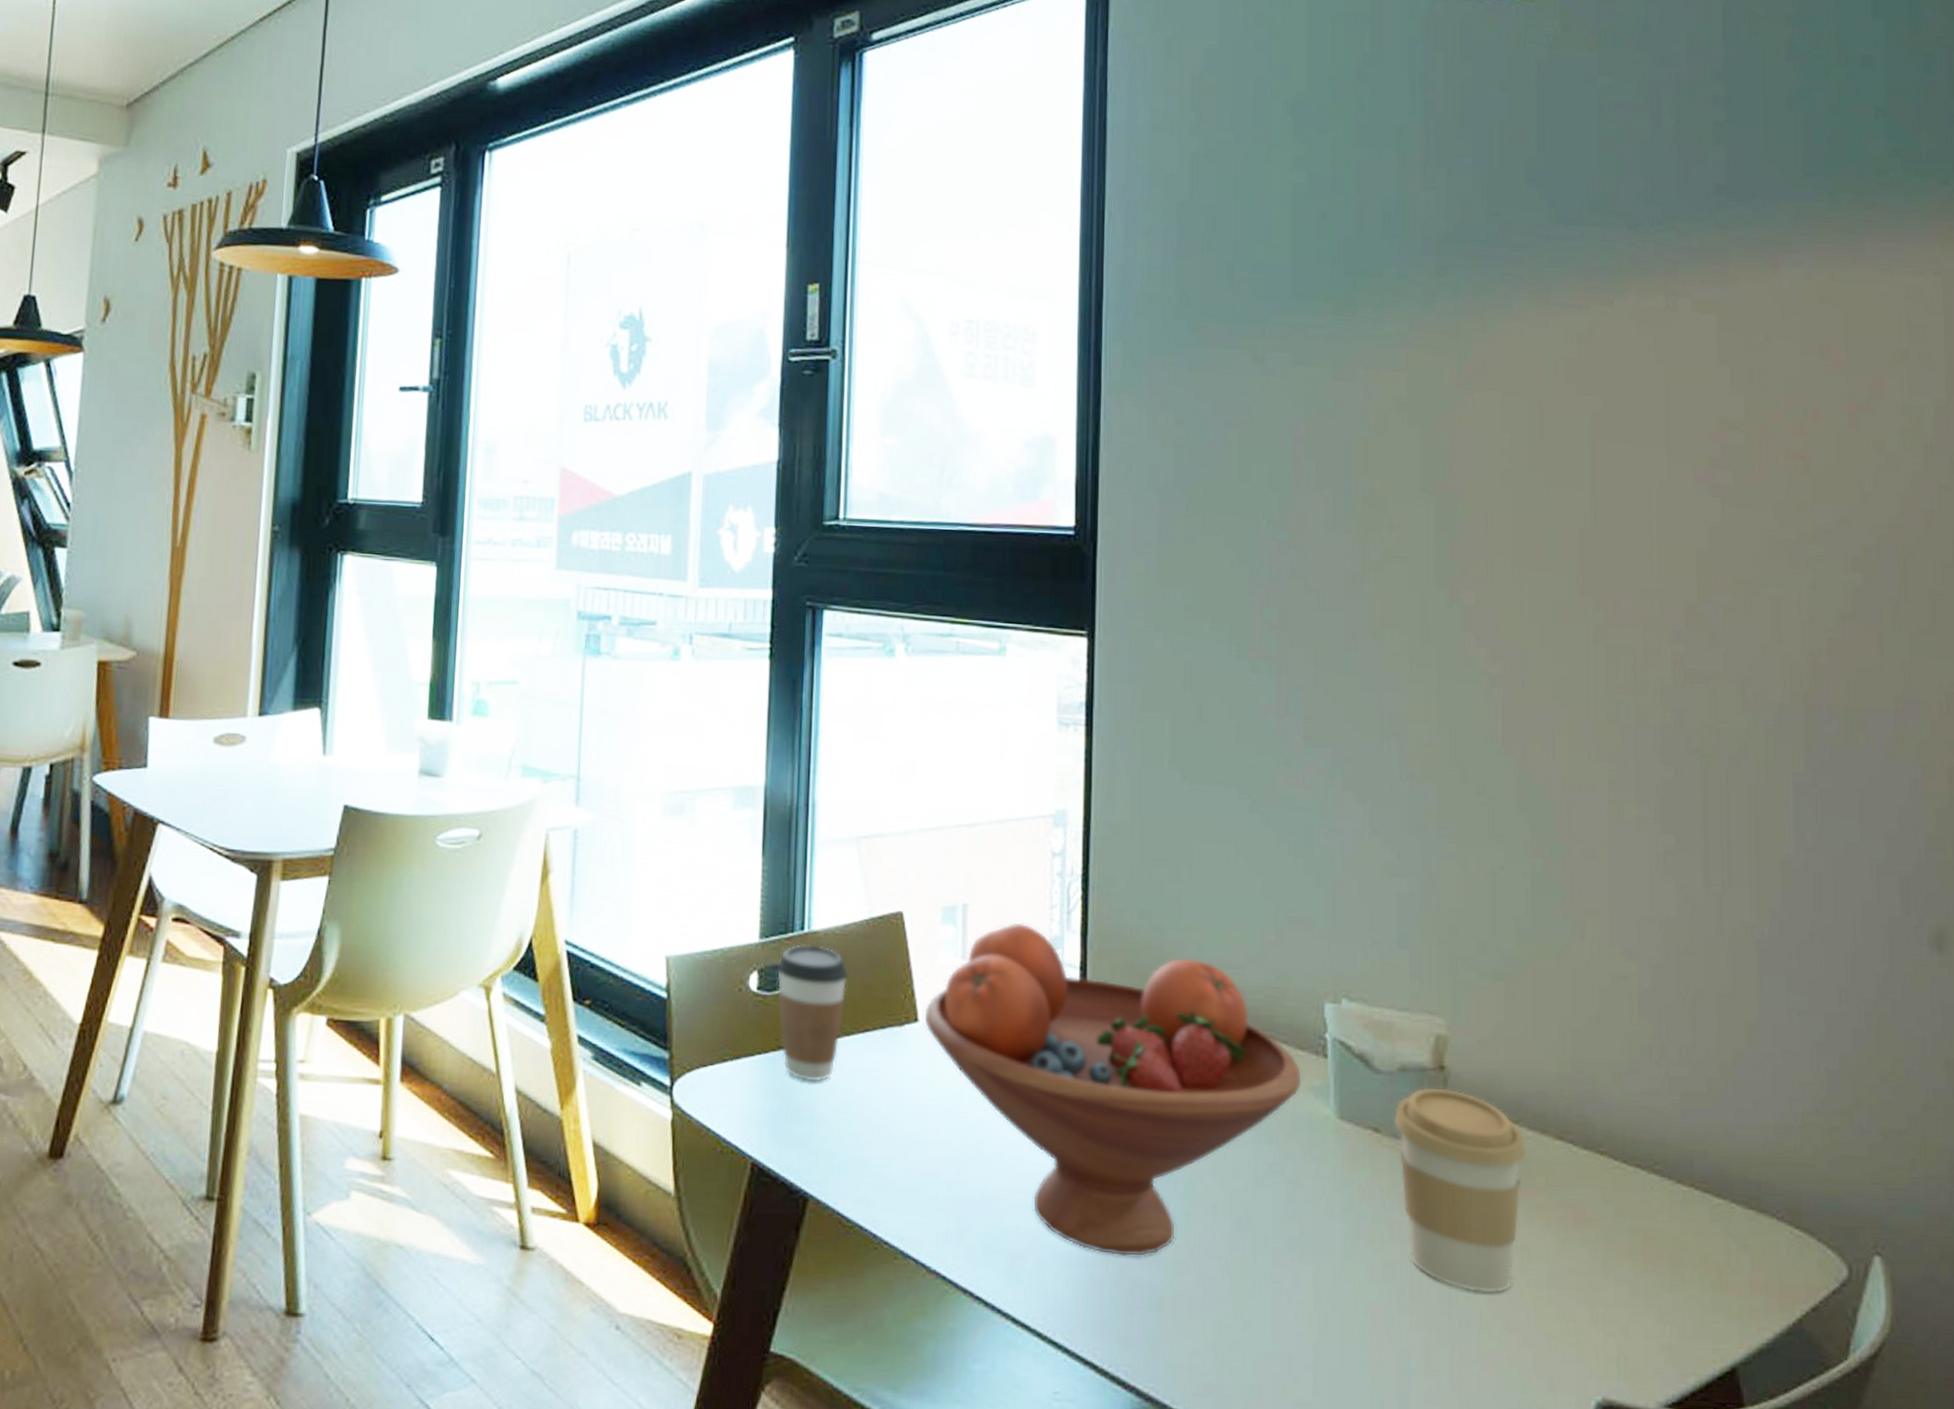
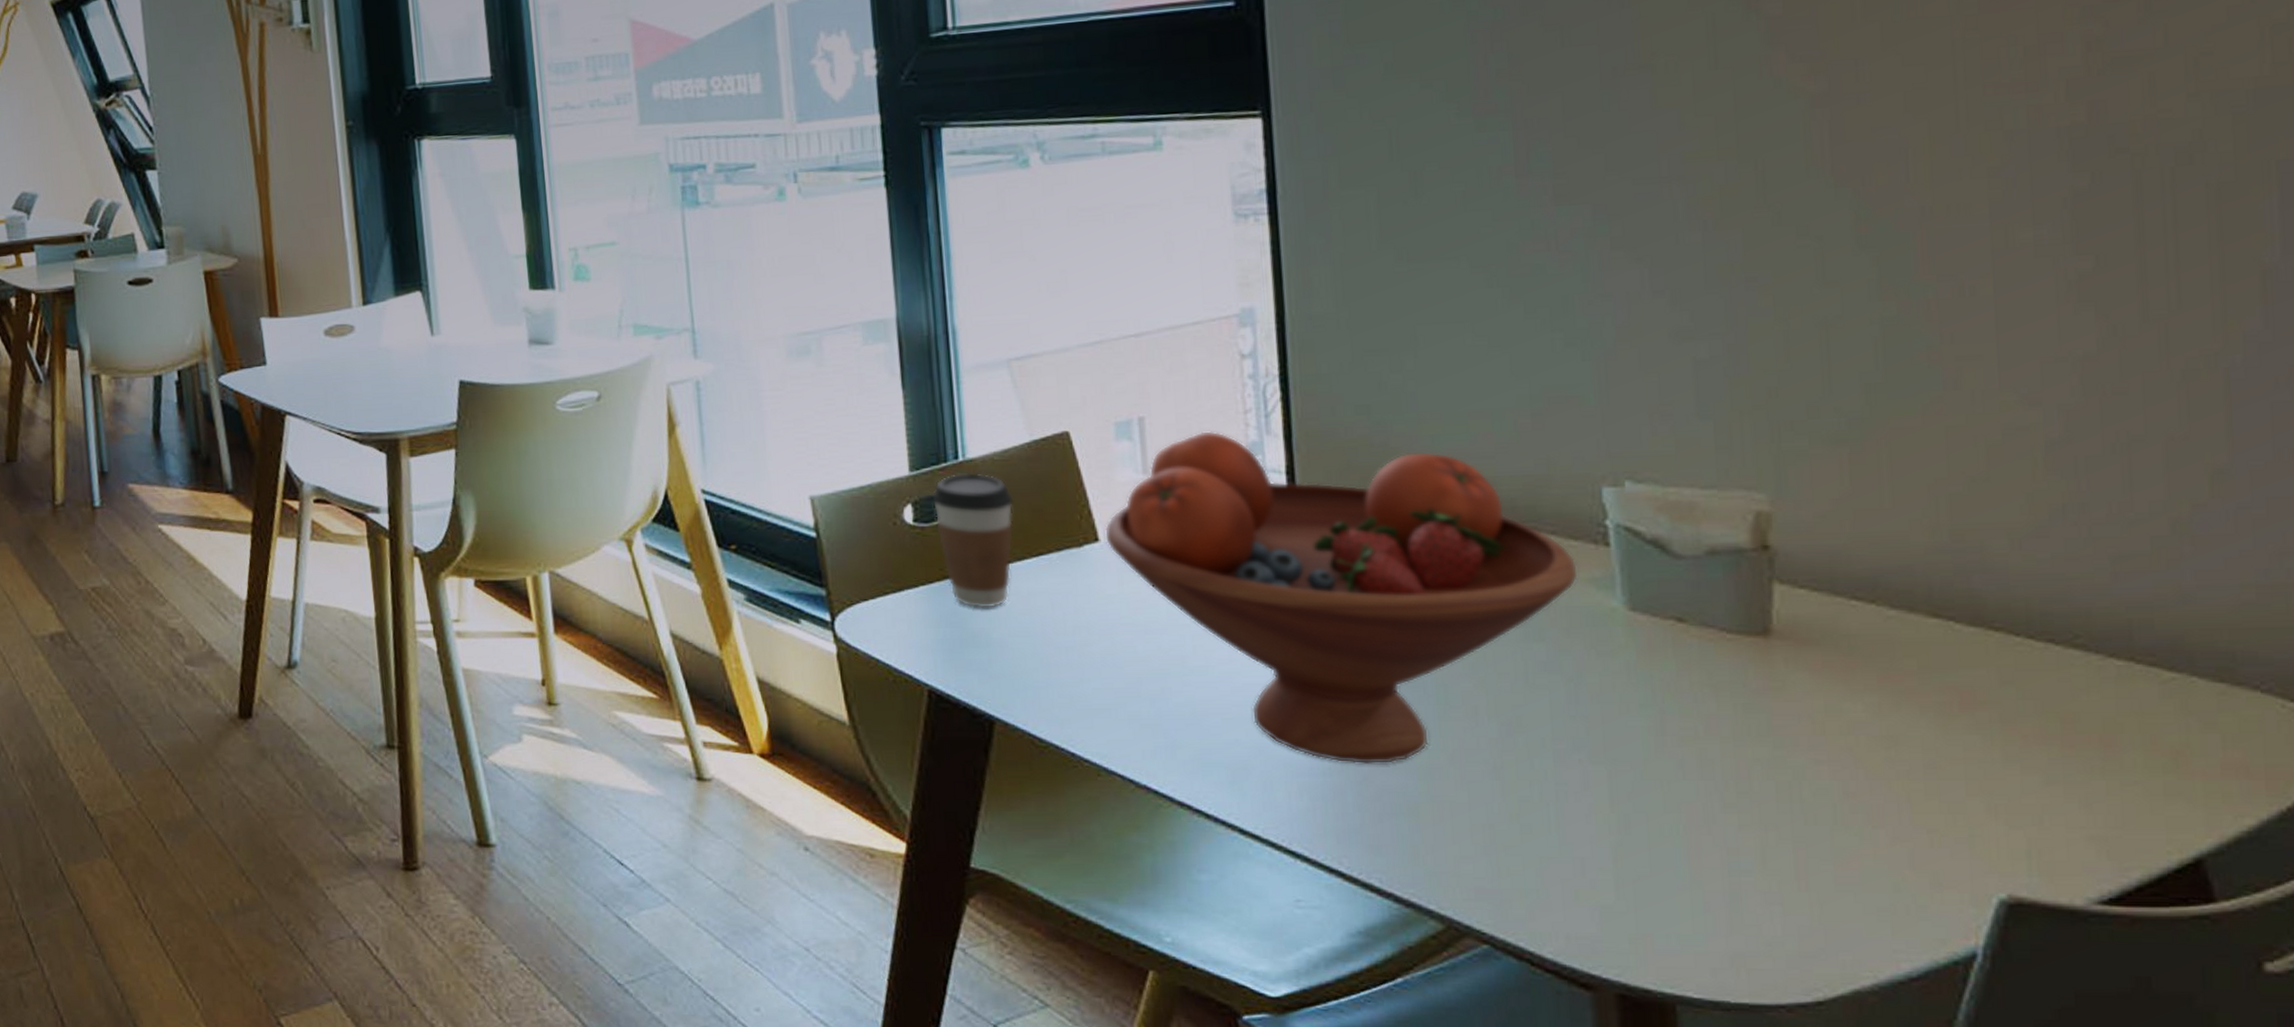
coffee cup: present [1393,1087,1528,1294] -> none [1701,569,1891,788]

